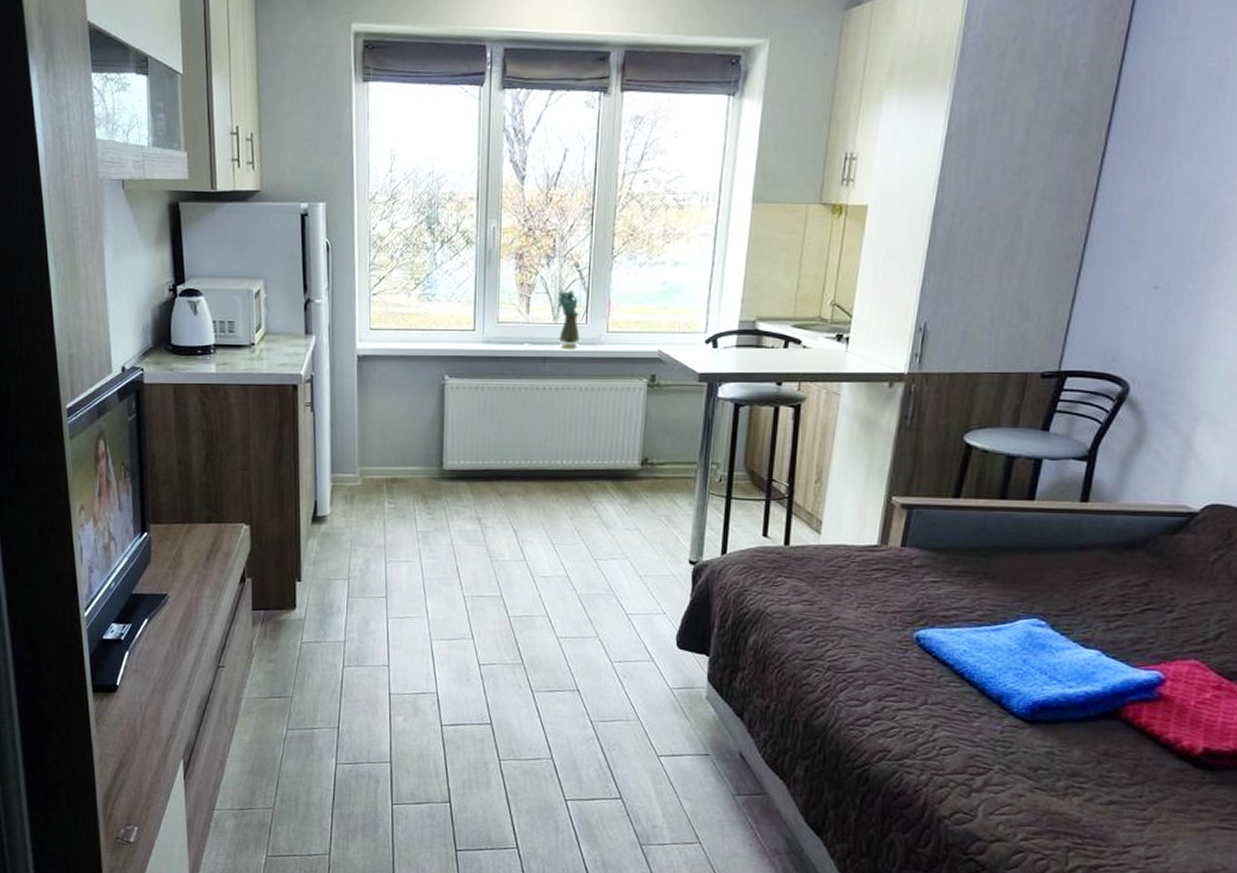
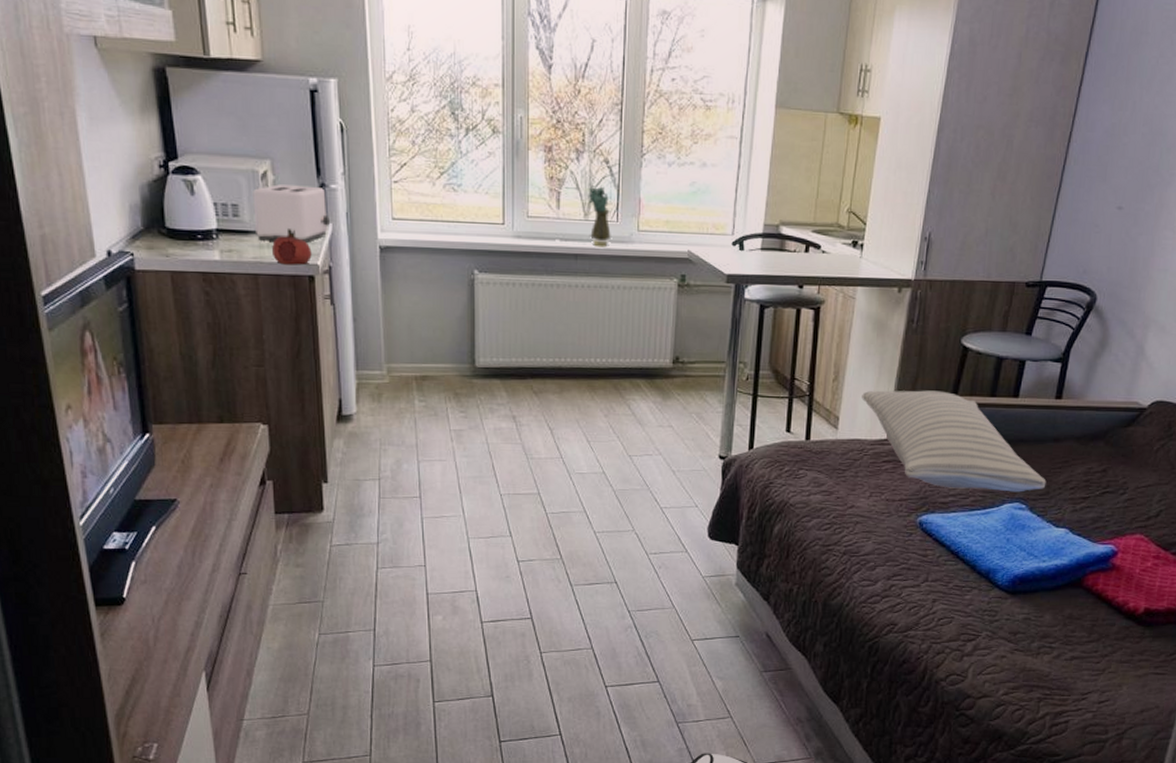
toaster: none [247,302,313,354] -> present [253,184,330,243]
fruit: none [262,341,296,375] -> present [272,227,312,266]
pillow: none [848,492,1071,607] -> present [862,390,1047,492]

